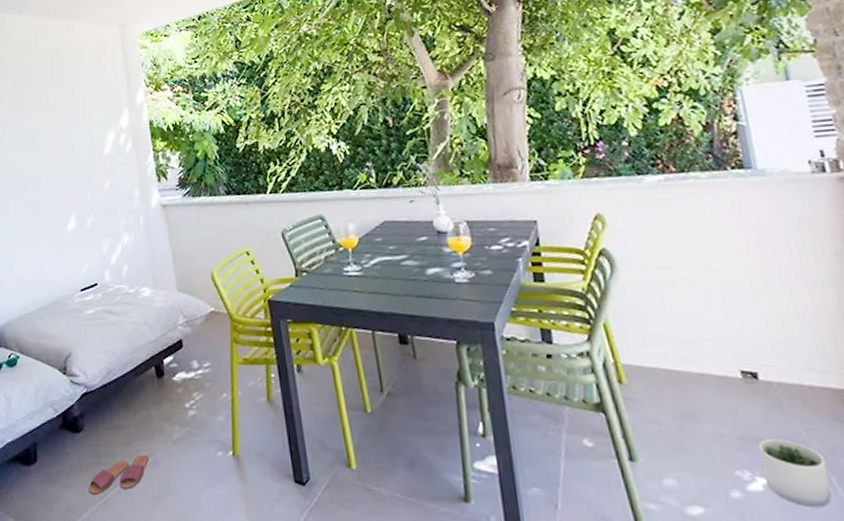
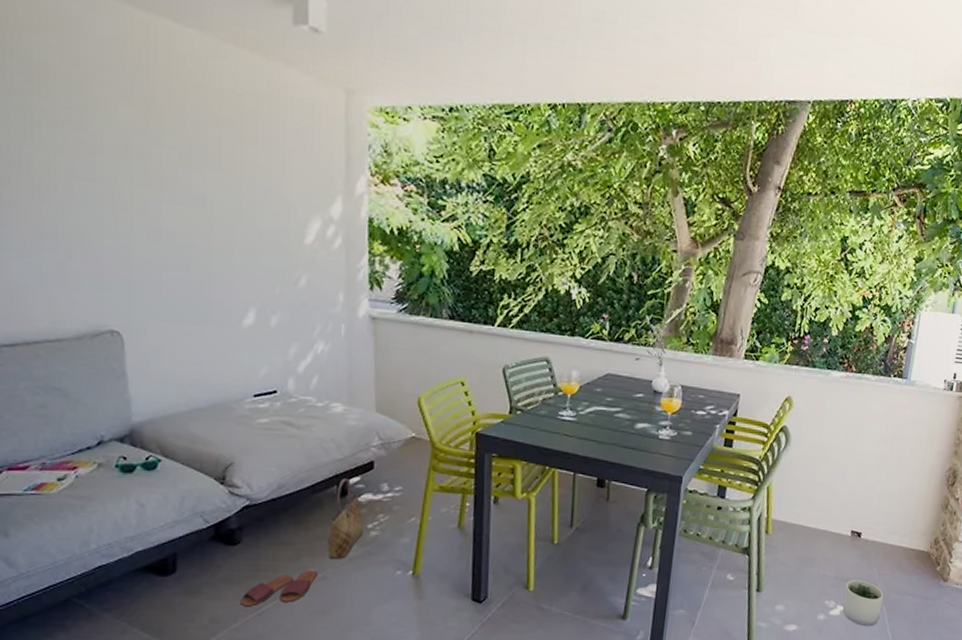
tote bag: none [153,359,183,442] -> present [328,478,363,559]

